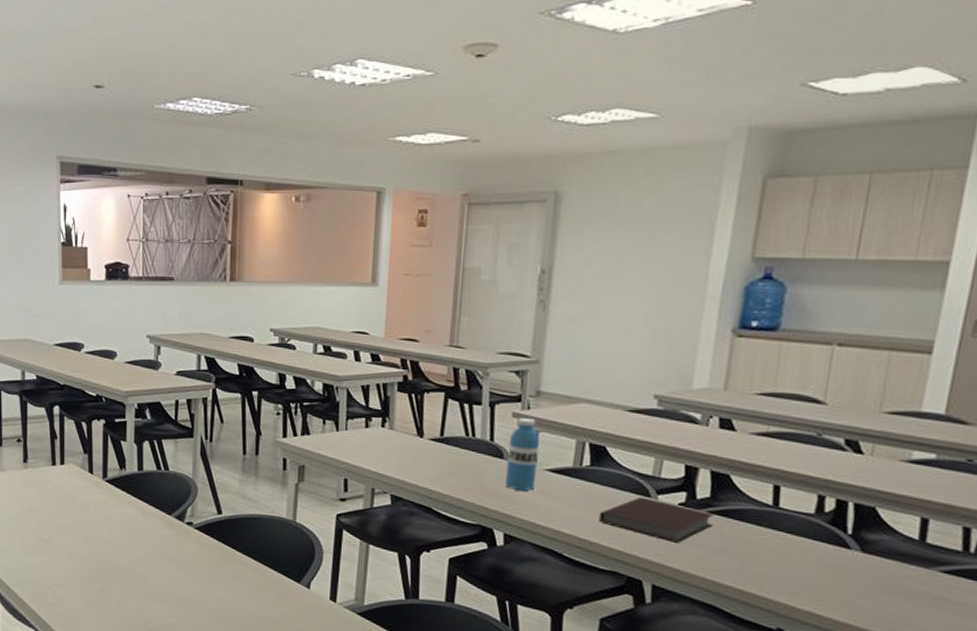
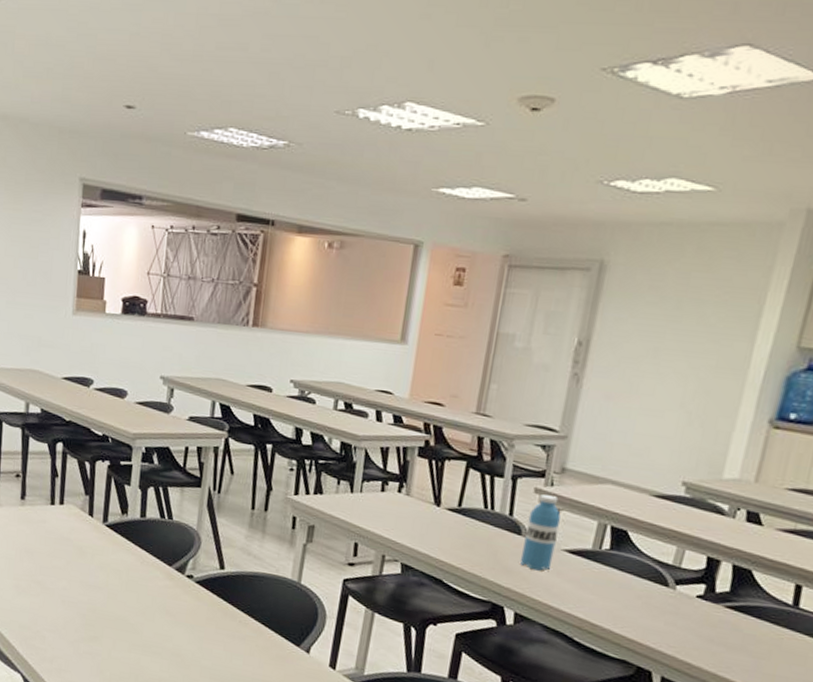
notebook: present [598,496,715,543] -> none [613,585,733,636]

